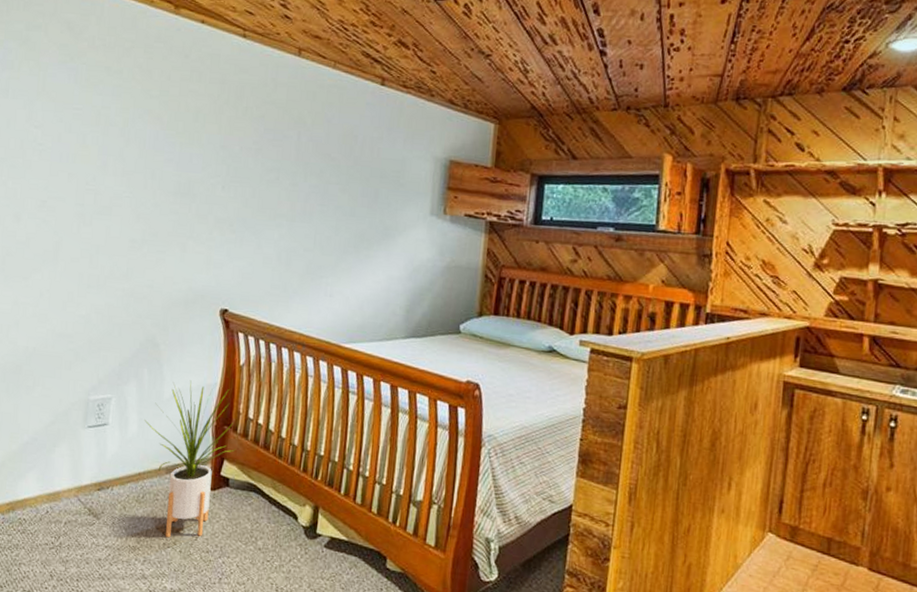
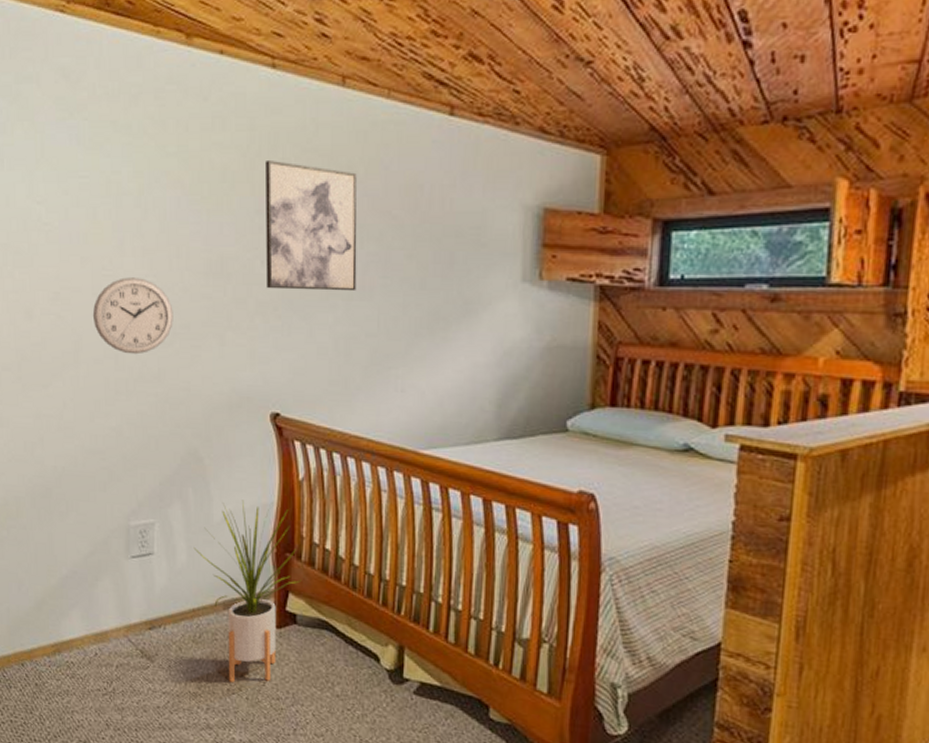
wall clock: none [73,192,145,256] -> present [92,277,173,355]
wall art: none [224,108,305,215] -> present [266,161,357,292]

